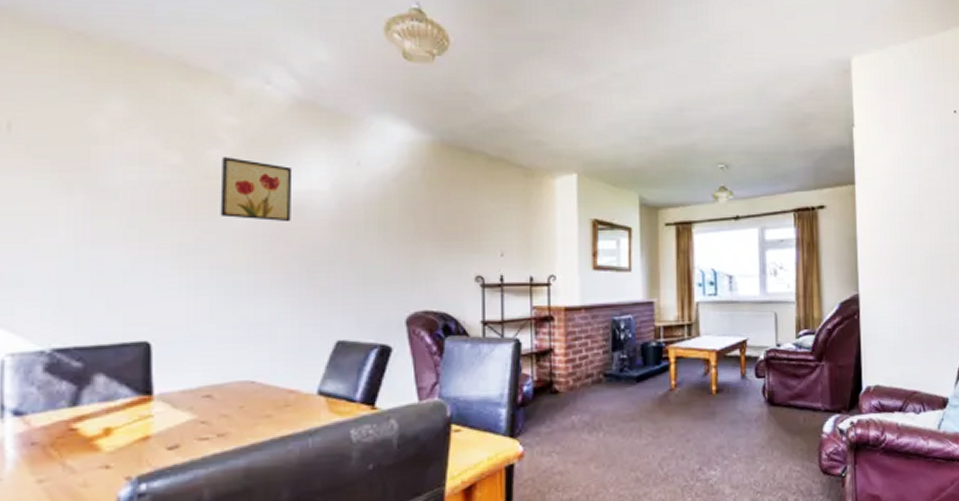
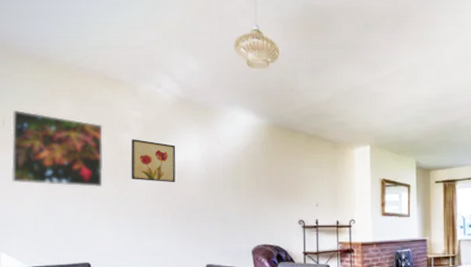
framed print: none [18,107,176,227] -> present [10,109,103,187]

